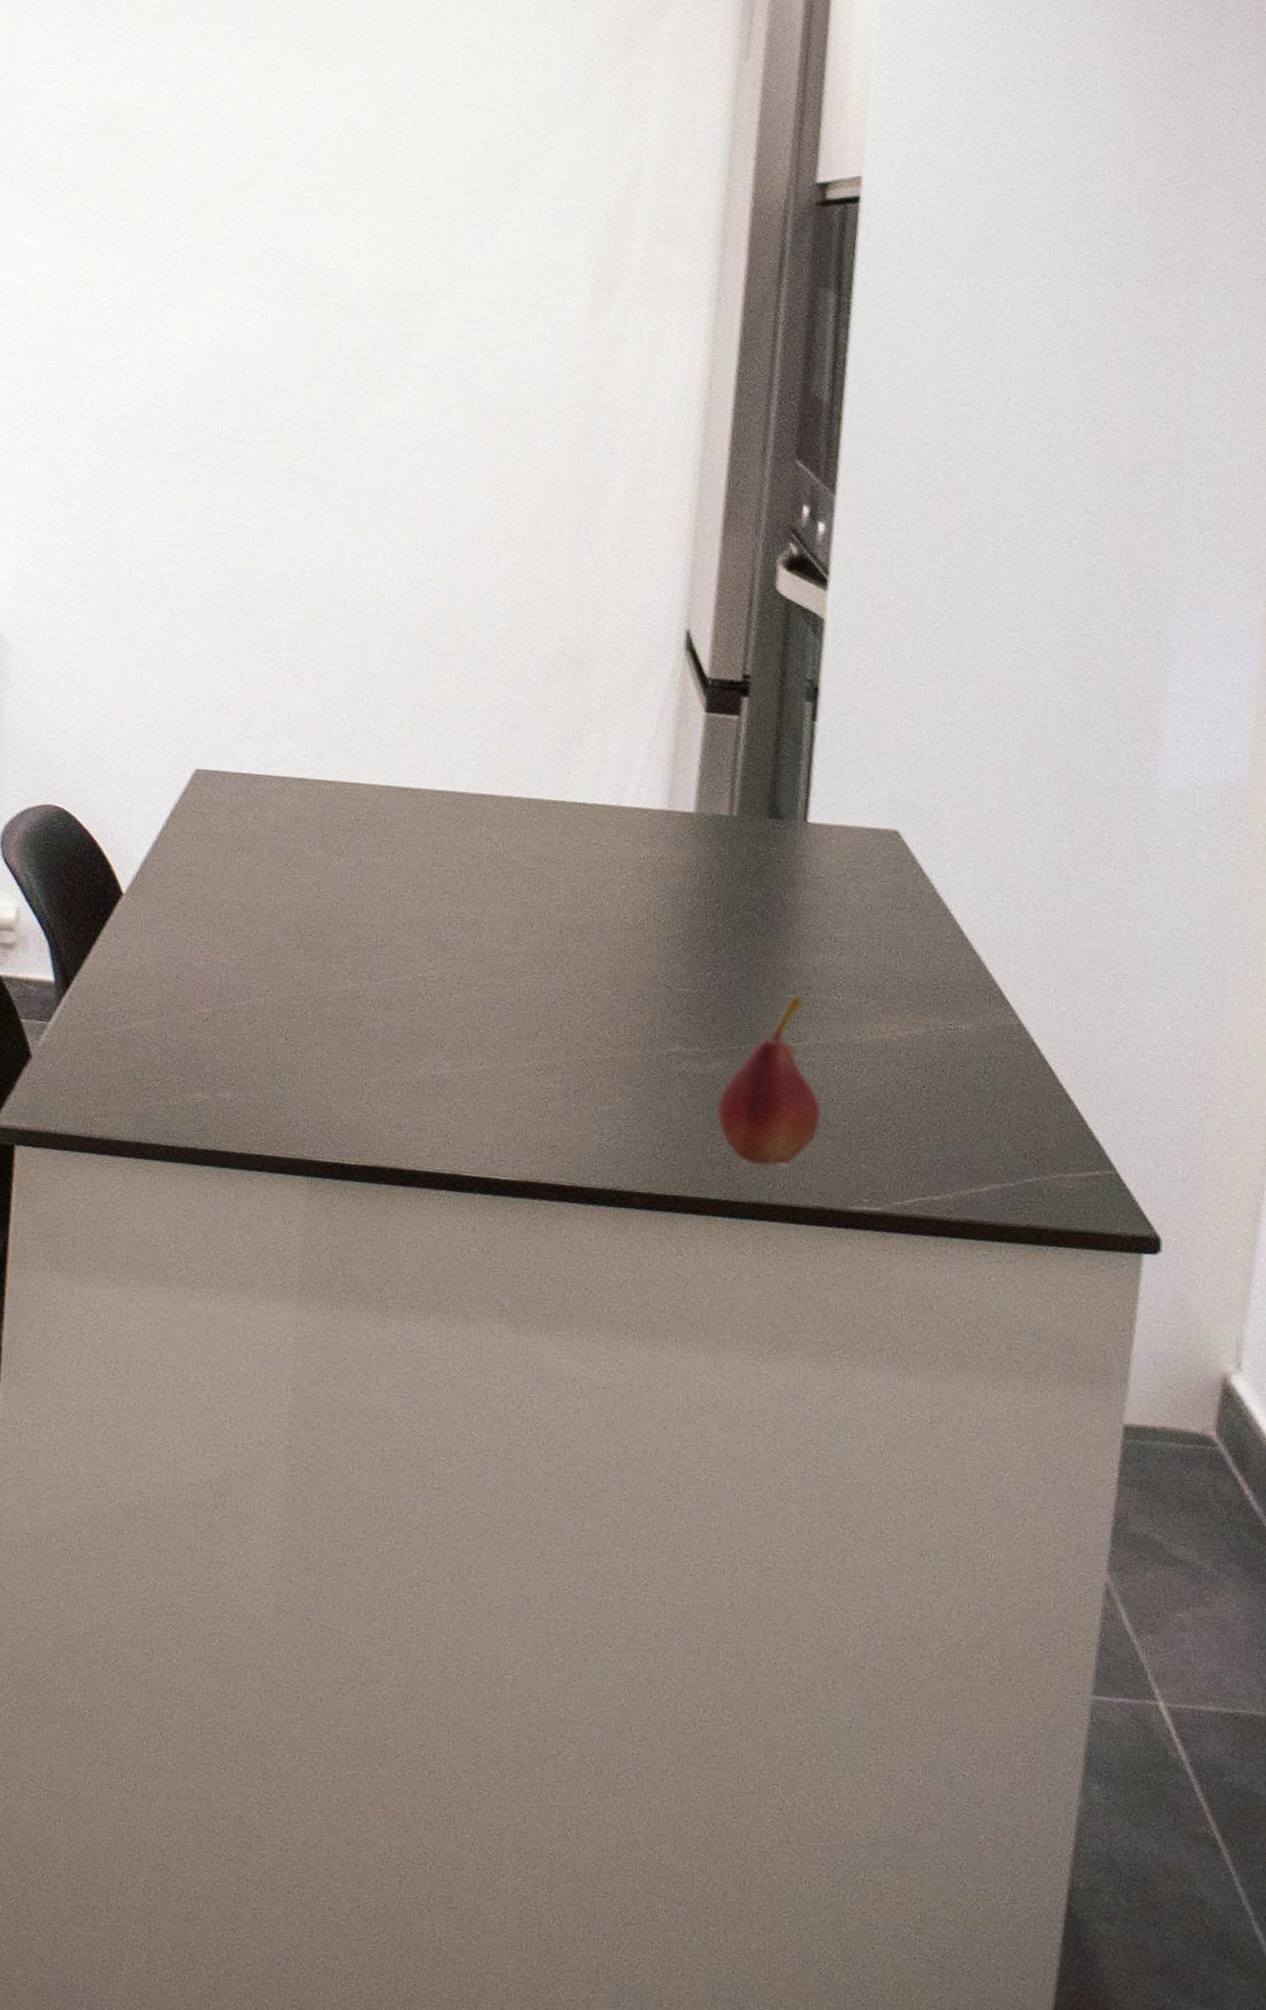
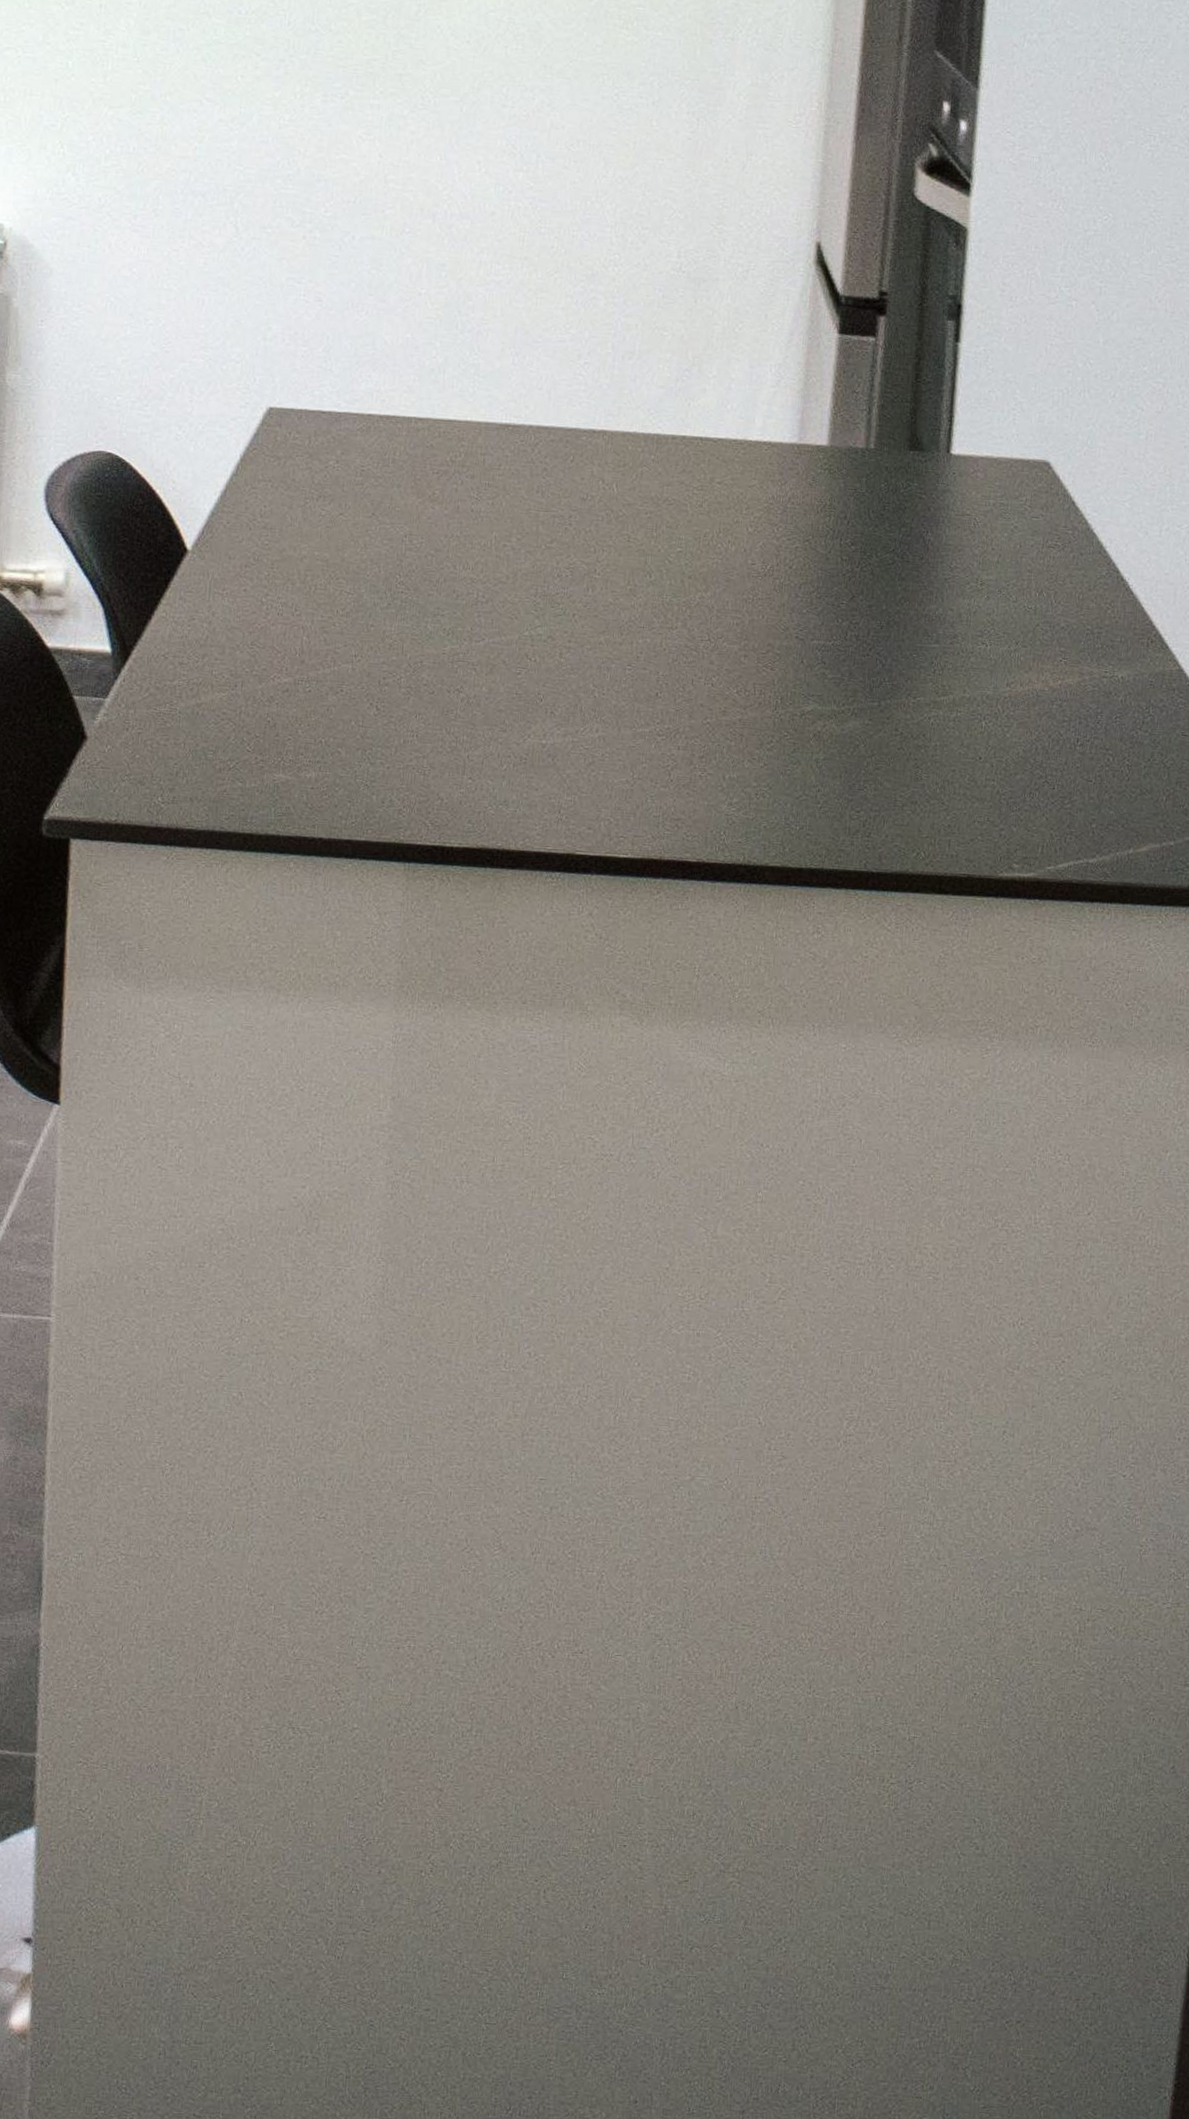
fruit: present [717,995,821,1166] -> none [856,644,968,833]

